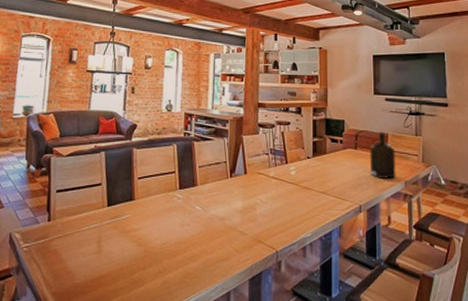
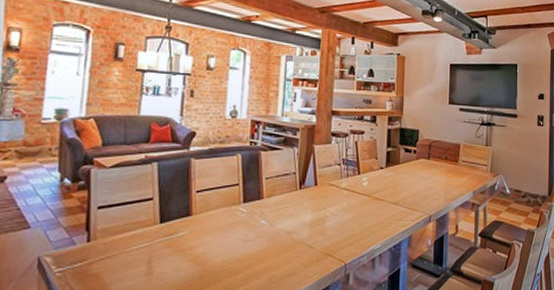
liquor: present [370,131,396,179] -> none [442,141,466,189]

